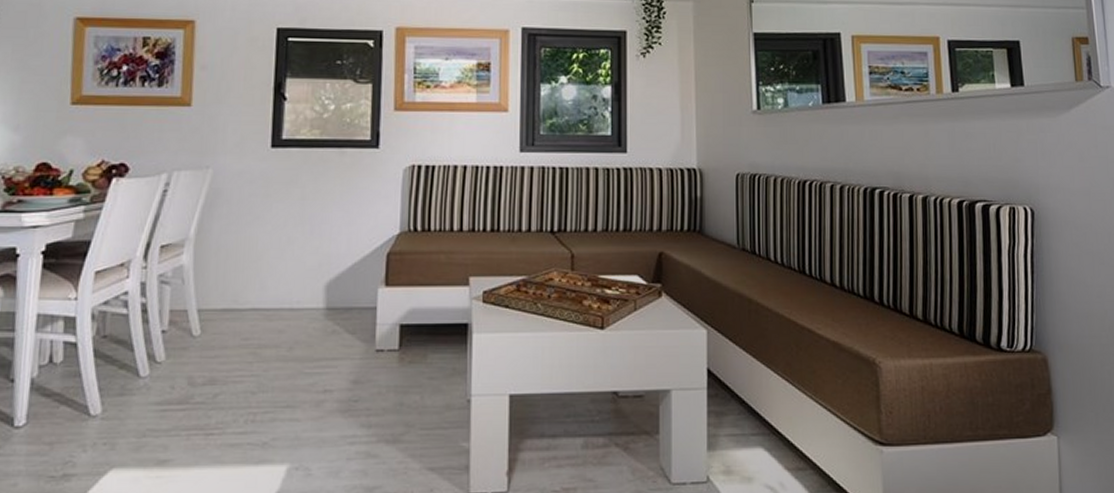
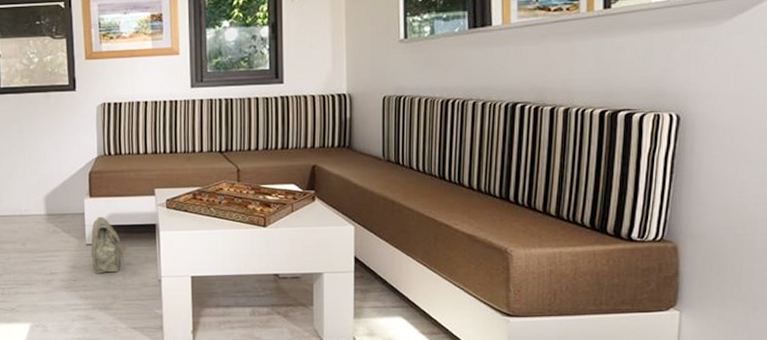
bag: none [380,313,420,392] -> present [90,217,120,274]

